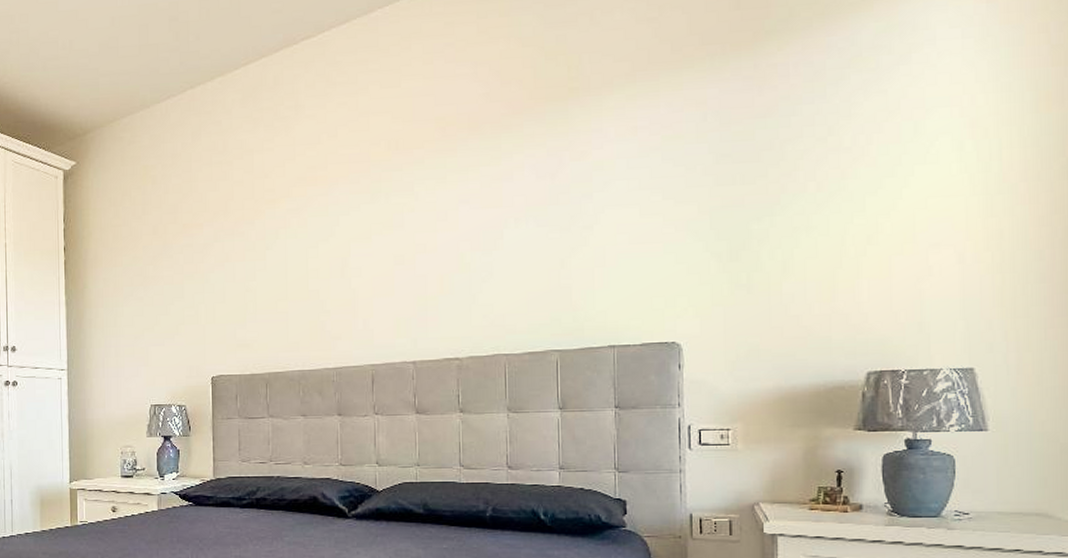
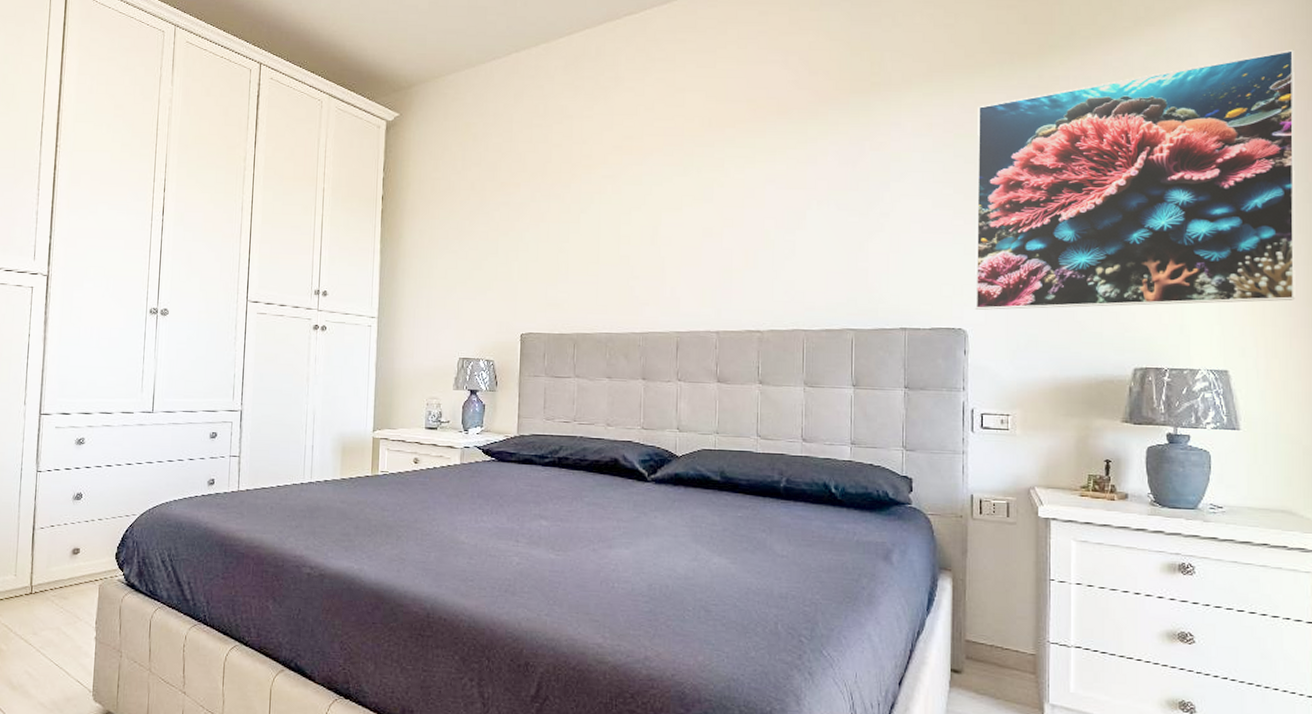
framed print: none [686,10,1051,321] -> present [975,49,1296,310]

